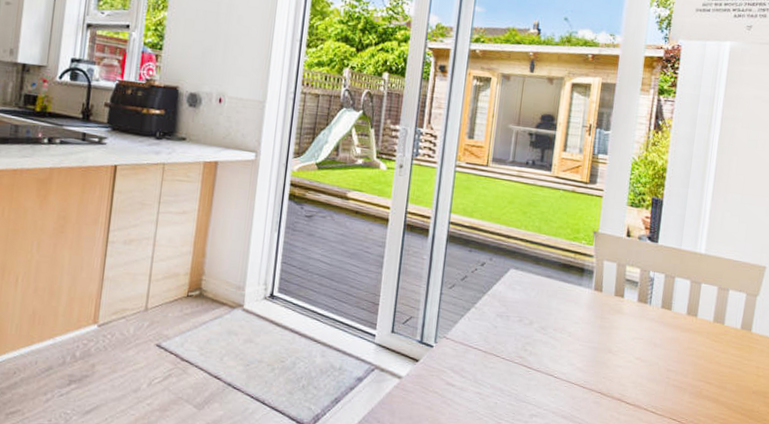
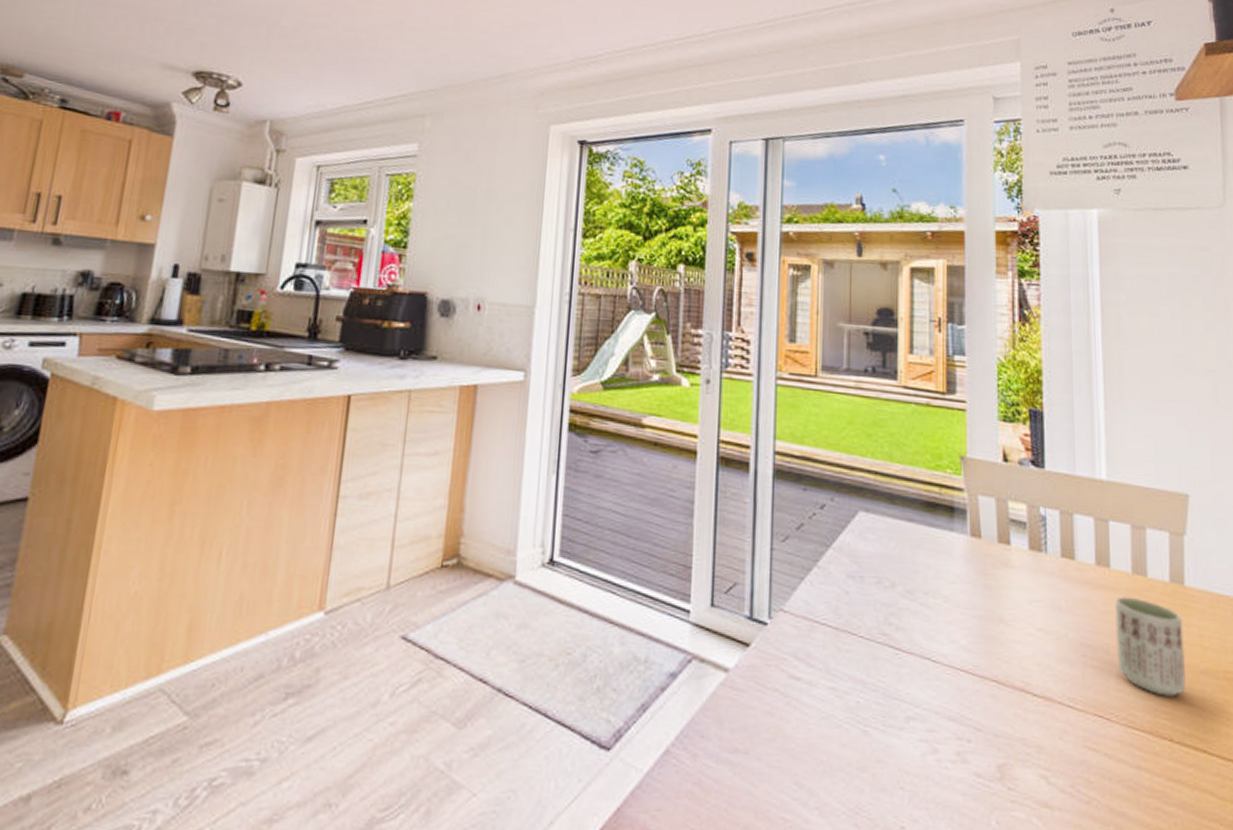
cup: none [692,337,746,408] -> present [1115,596,1186,697]

